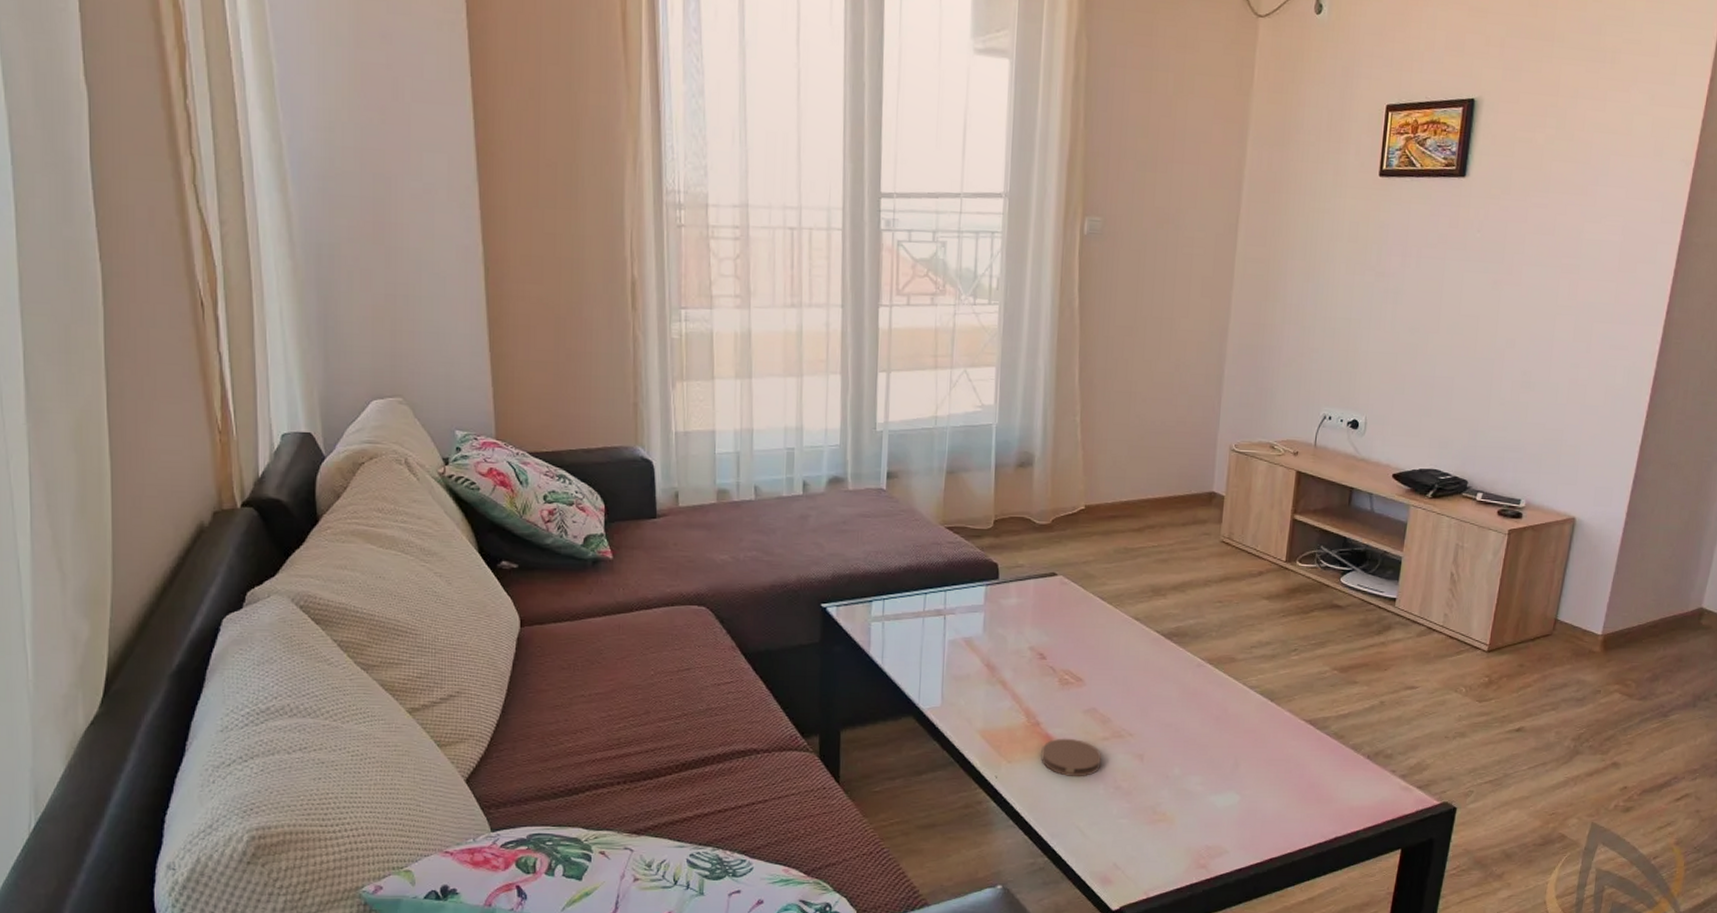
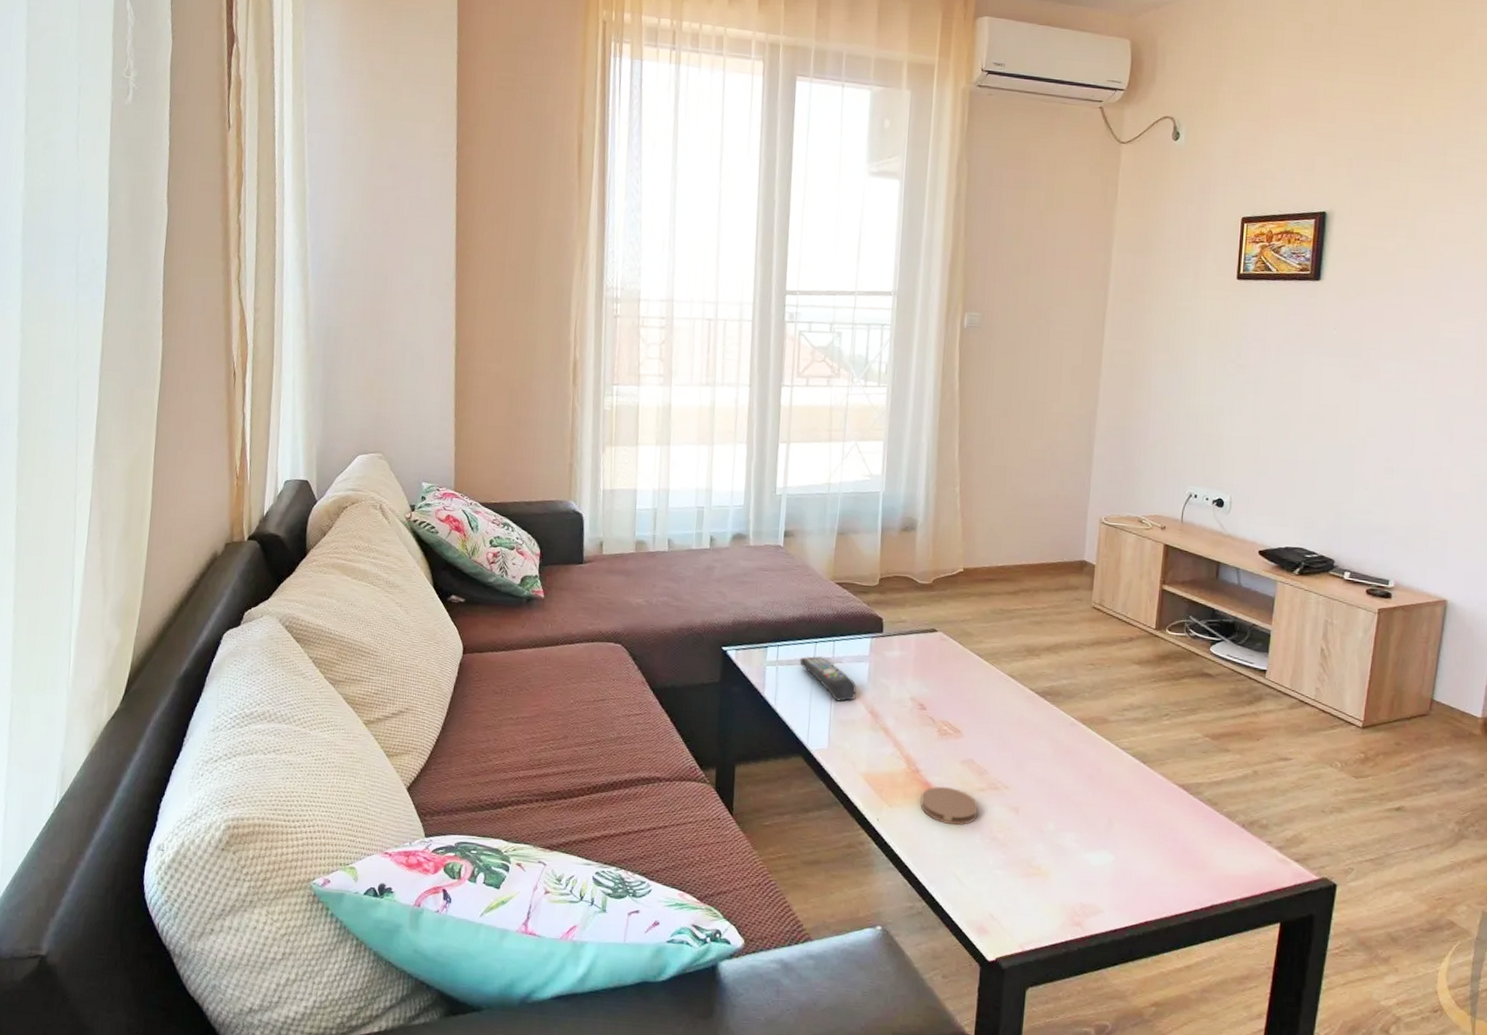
remote control: none [908,609,971,656] -> present [800,656,857,702]

